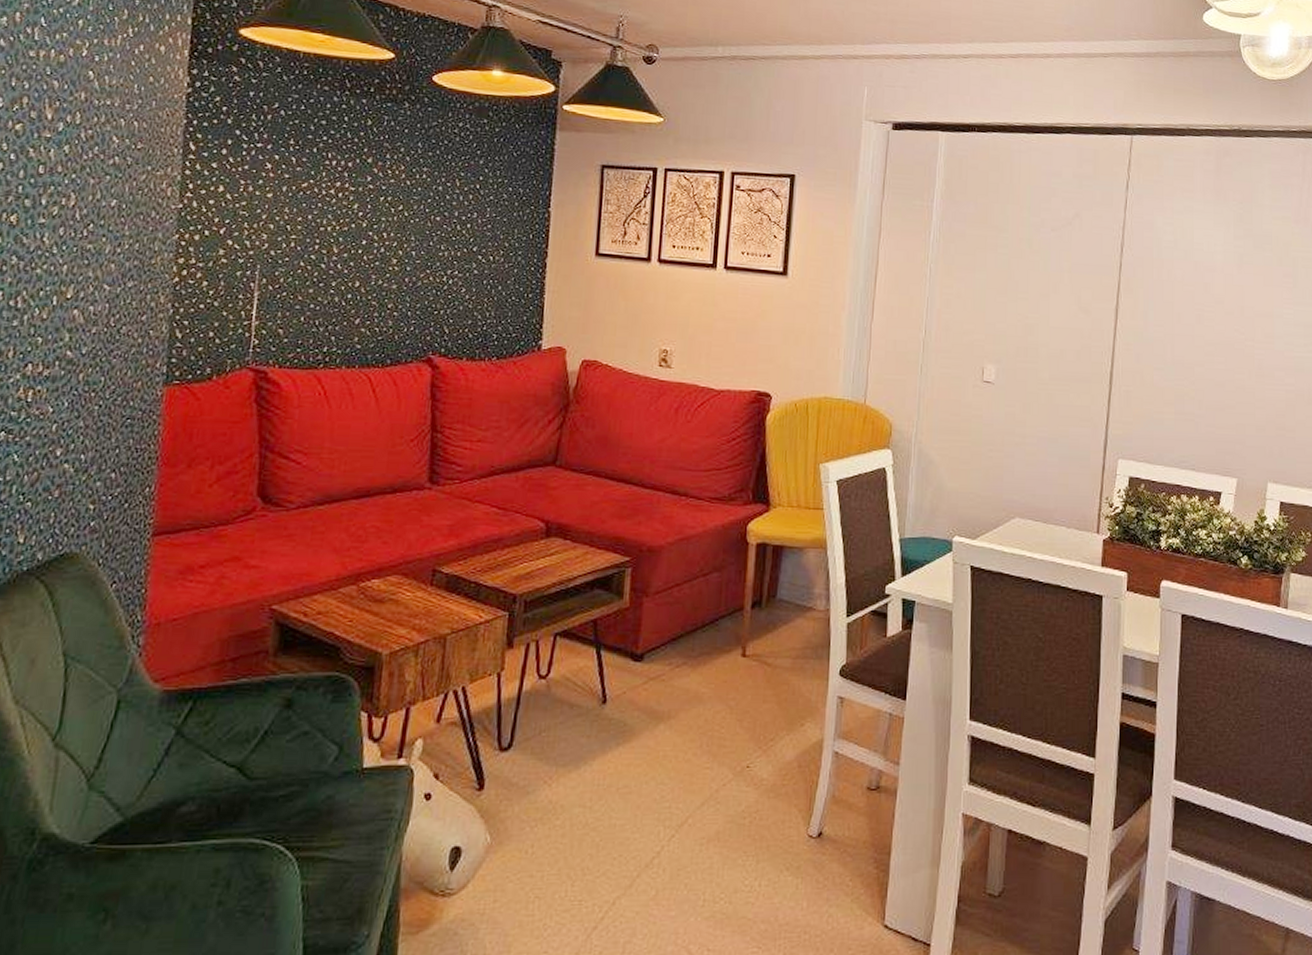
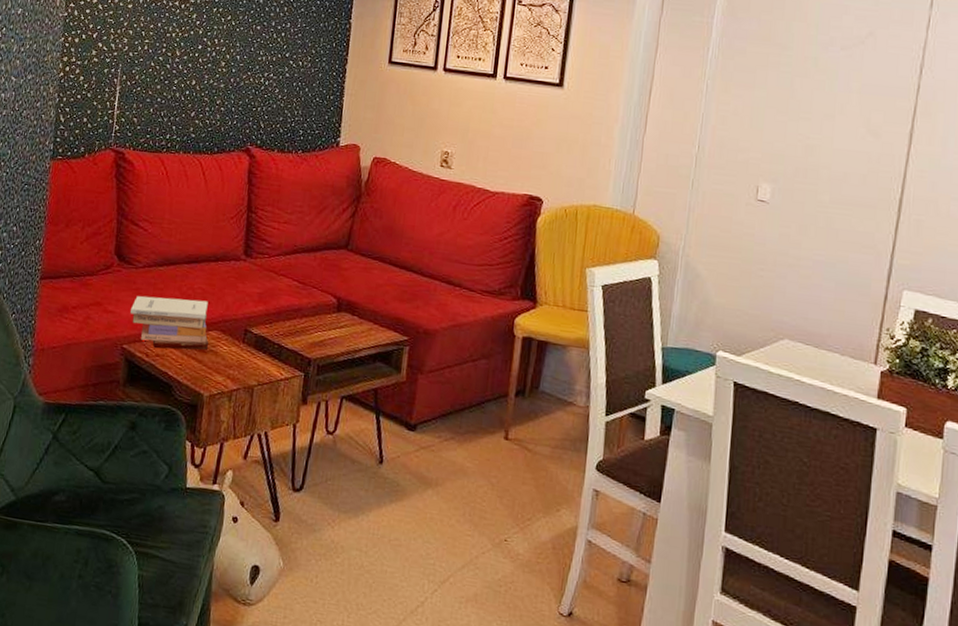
books: none [280,541,386,605] -> present [129,296,208,350]

